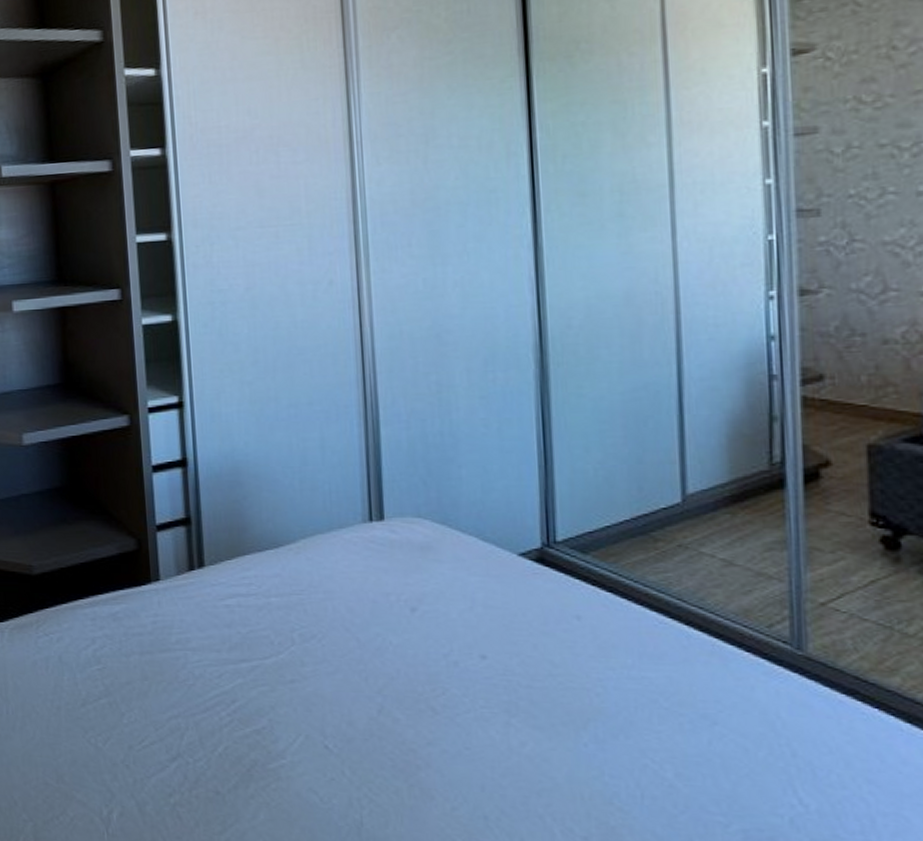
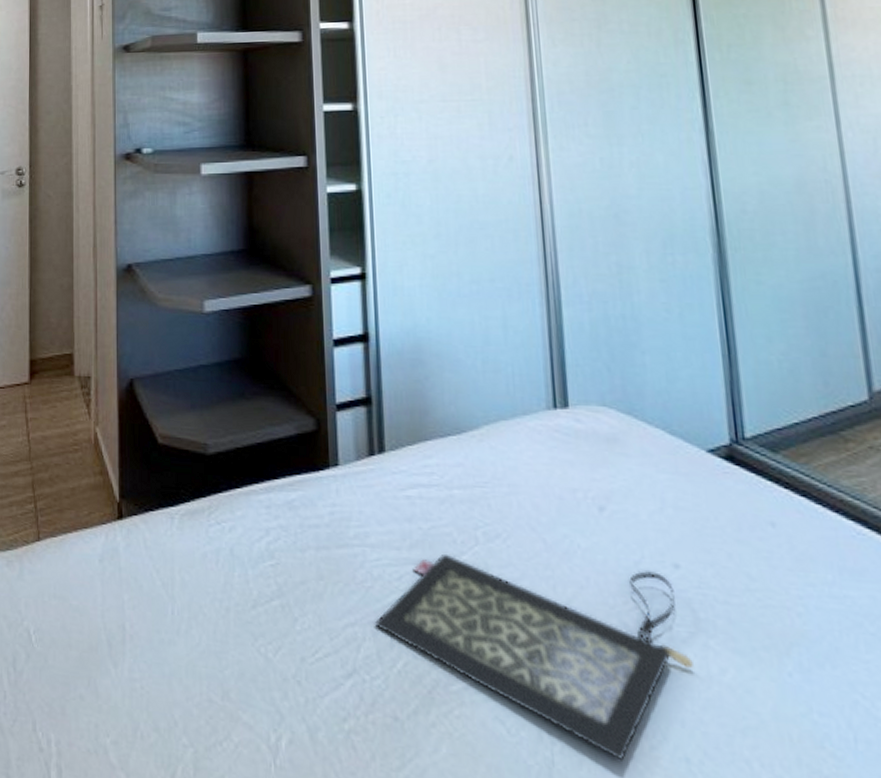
clutch bag: none [196,653,495,820] -> present [374,553,694,761]

